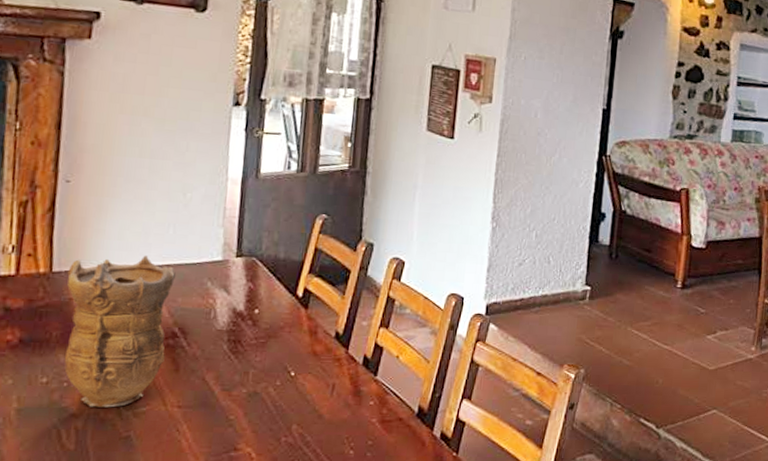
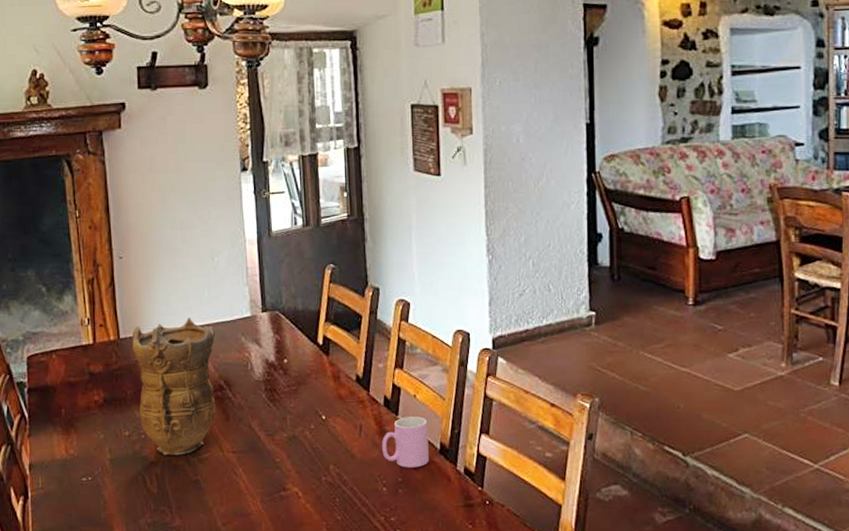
cup: none [354,378,408,431] -> present [382,417,429,468]

